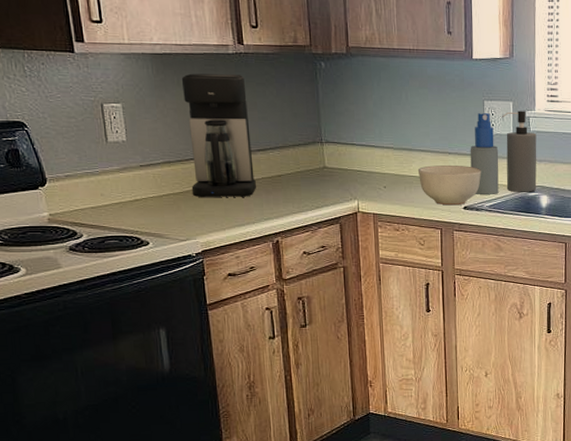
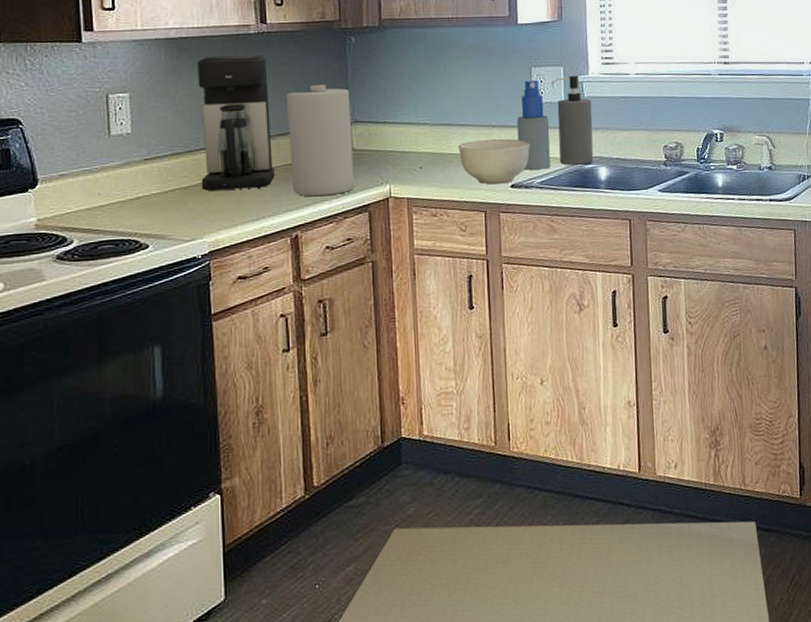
paper towel holder: none [264,105,327,208] -> present [286,84,354,197]

